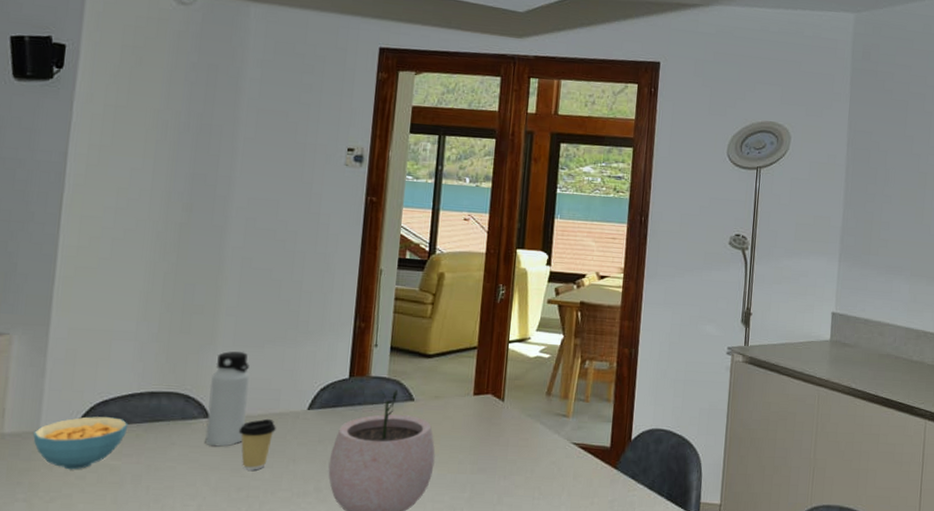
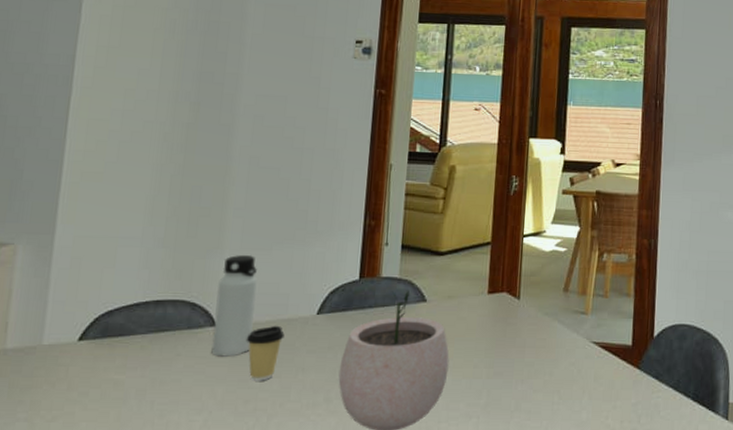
cereal bowl: present [33,416,128,470] -> none [36,328,133,386]

